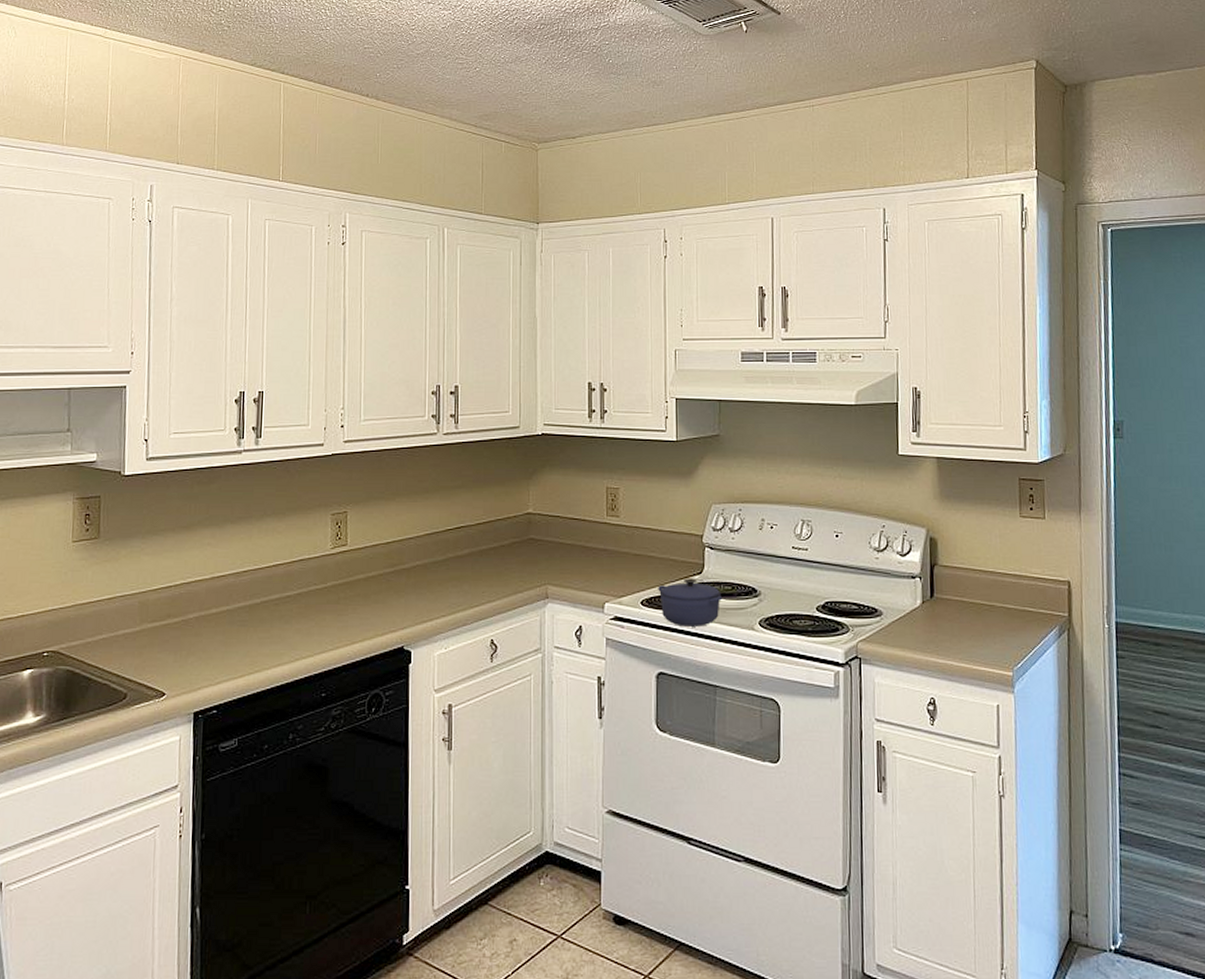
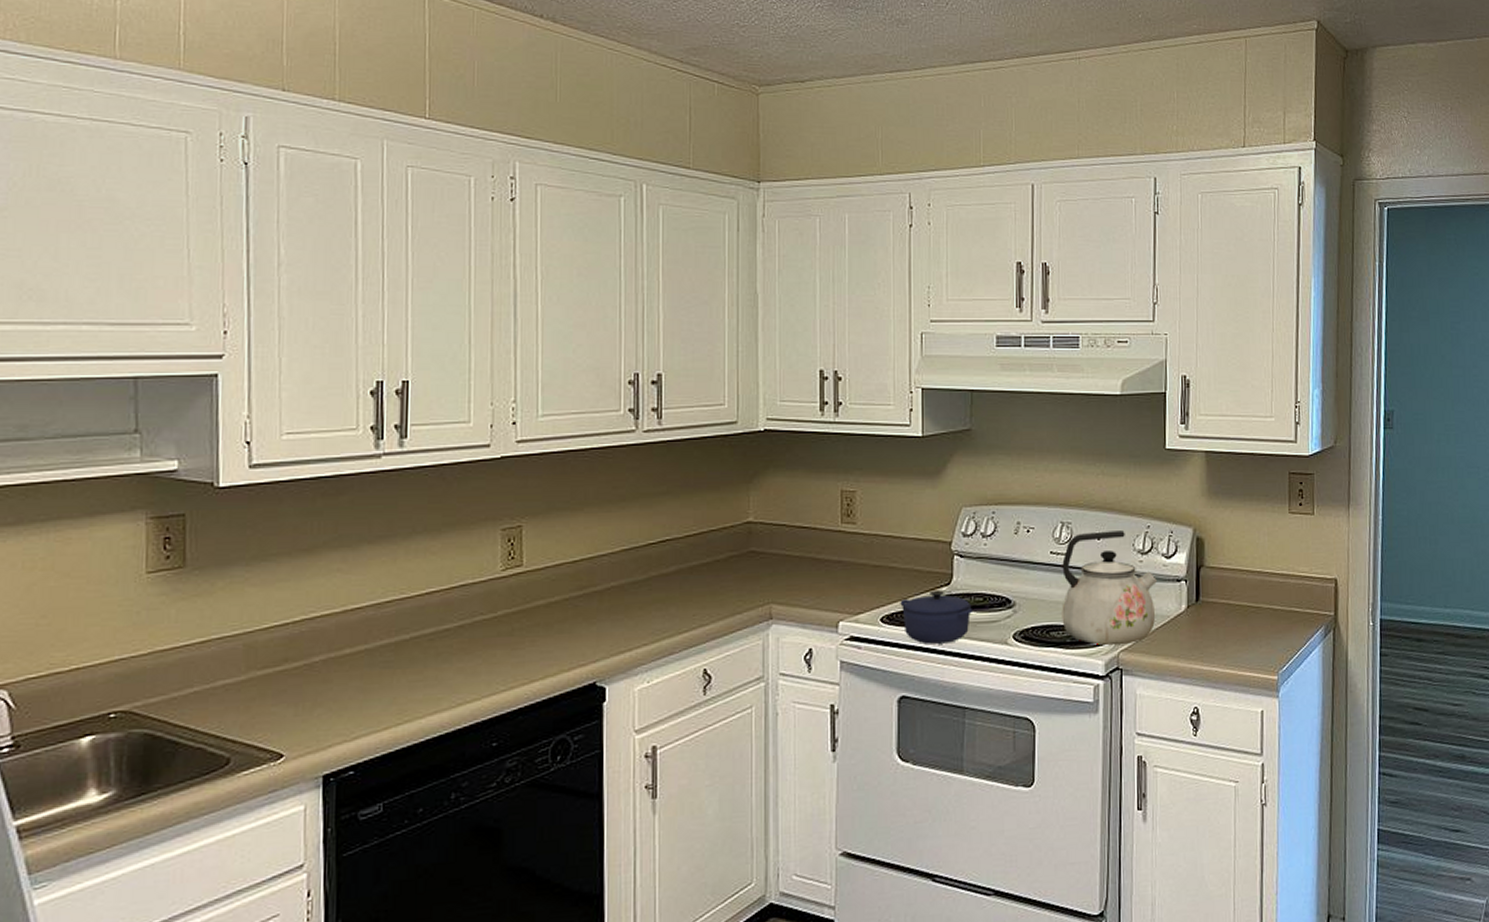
kettle: none [803,529,892,636] -> present [1062,531,1157,646]

